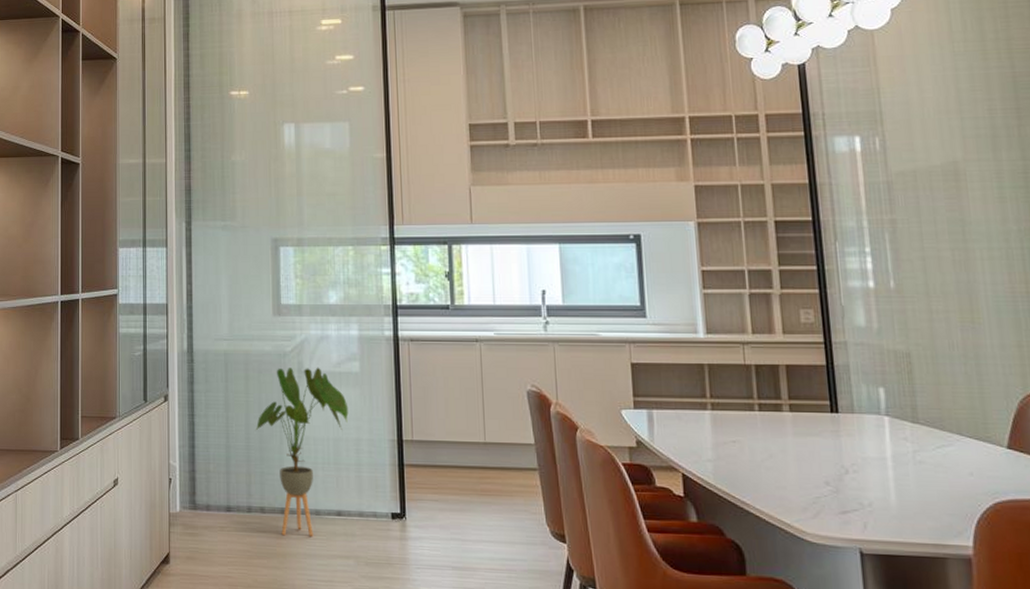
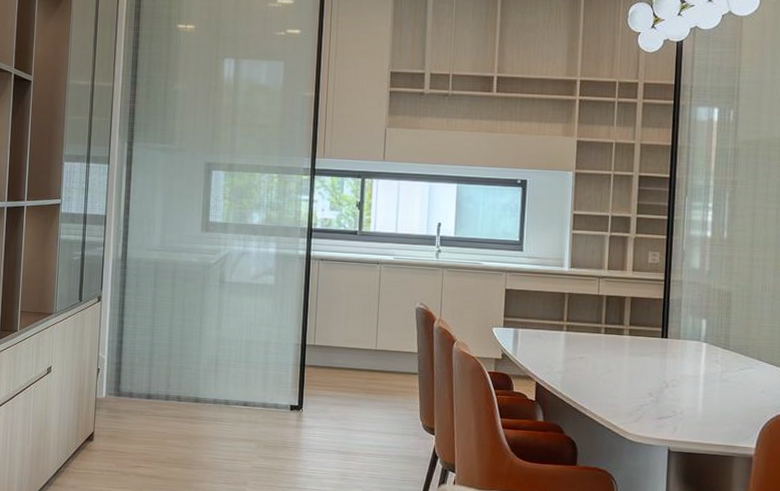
house plant: present [255,367,349,536] -> none [178,278,262,422]

